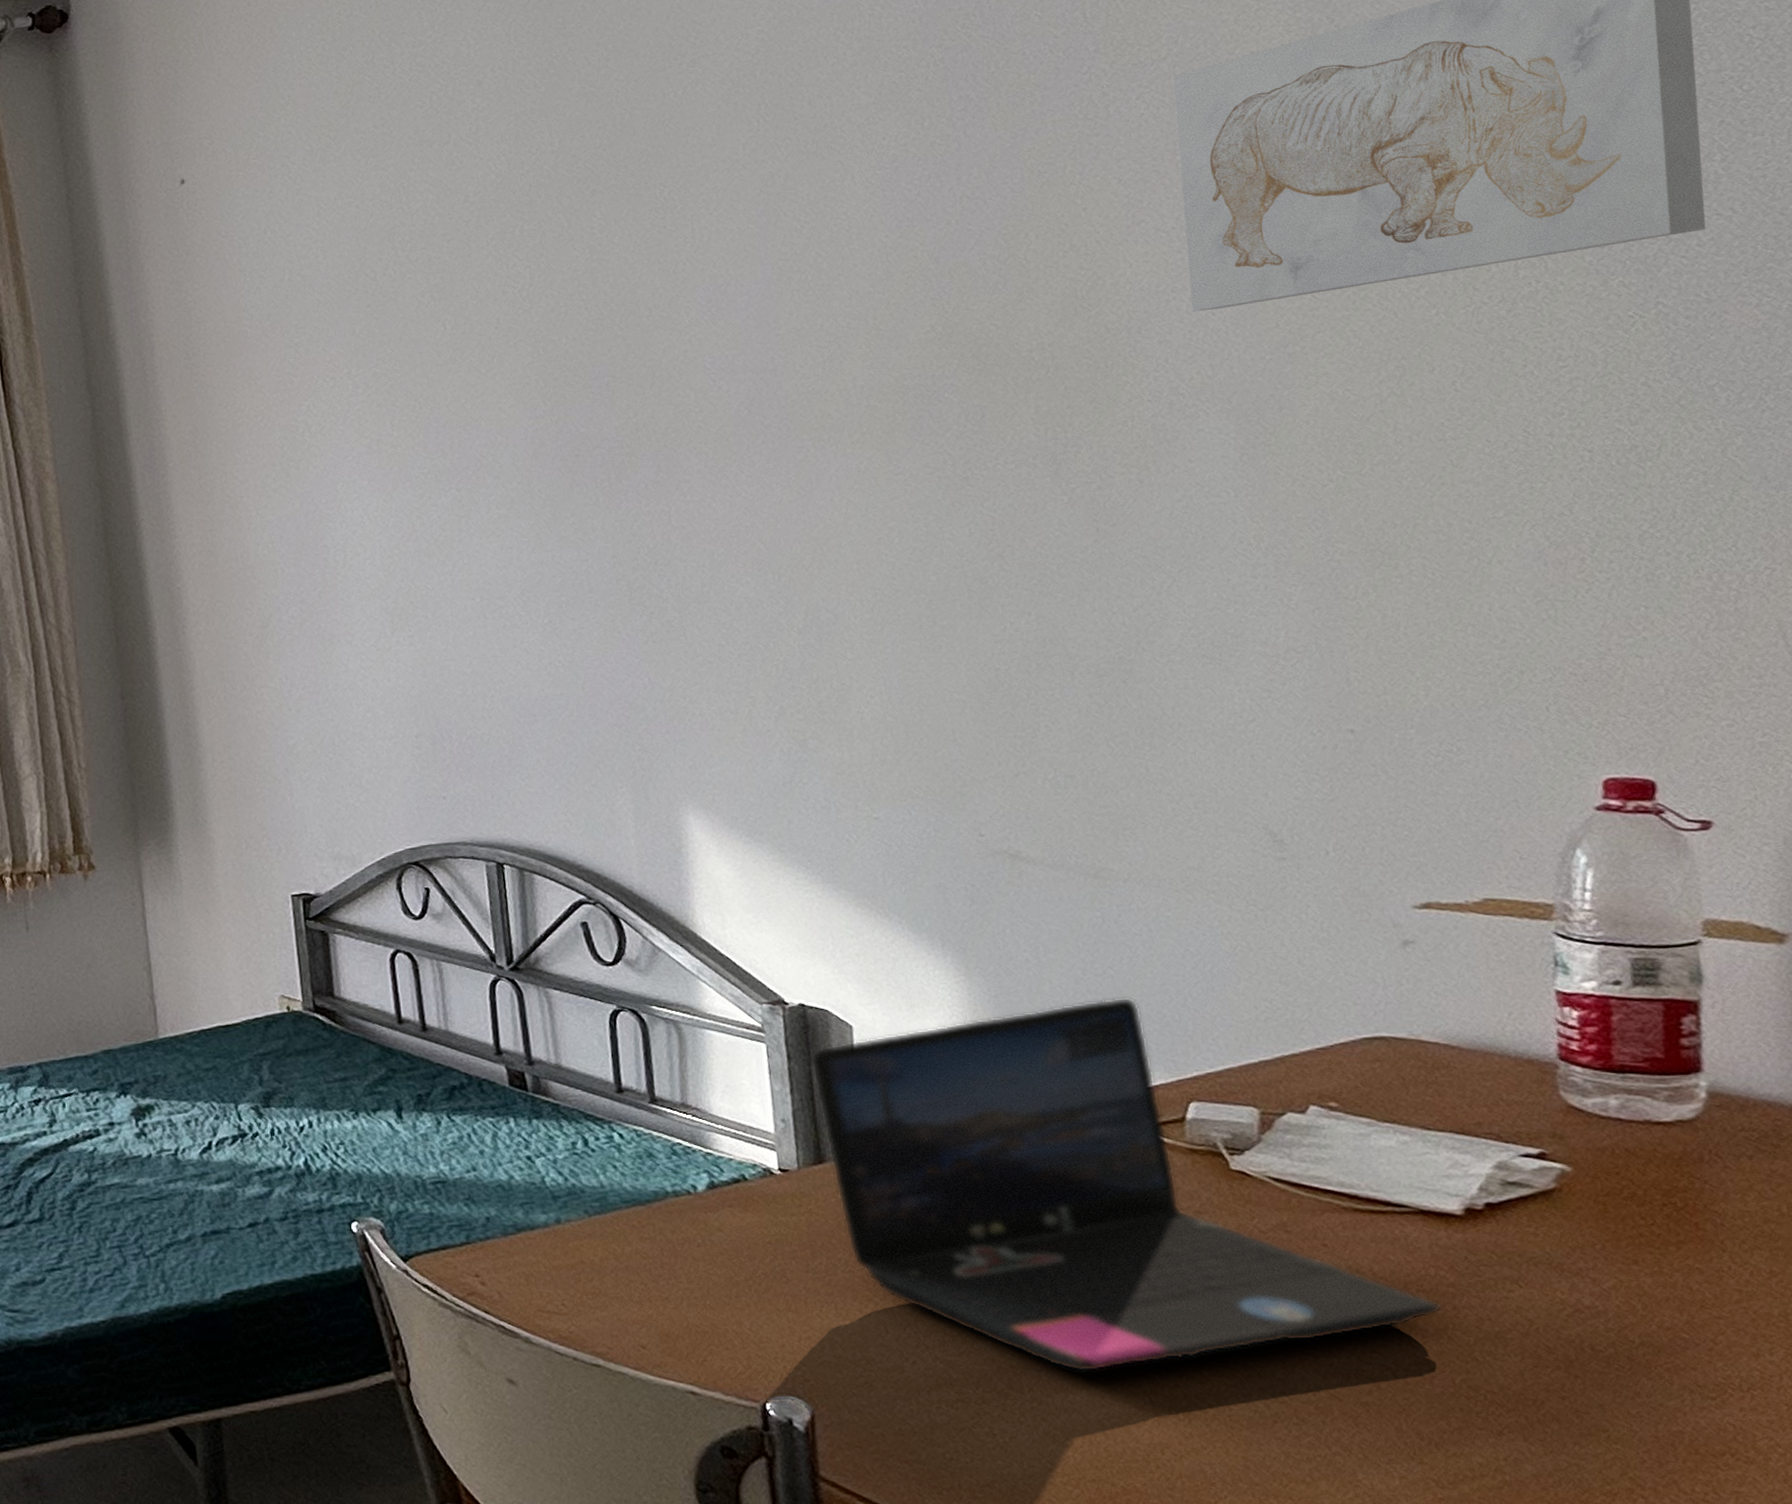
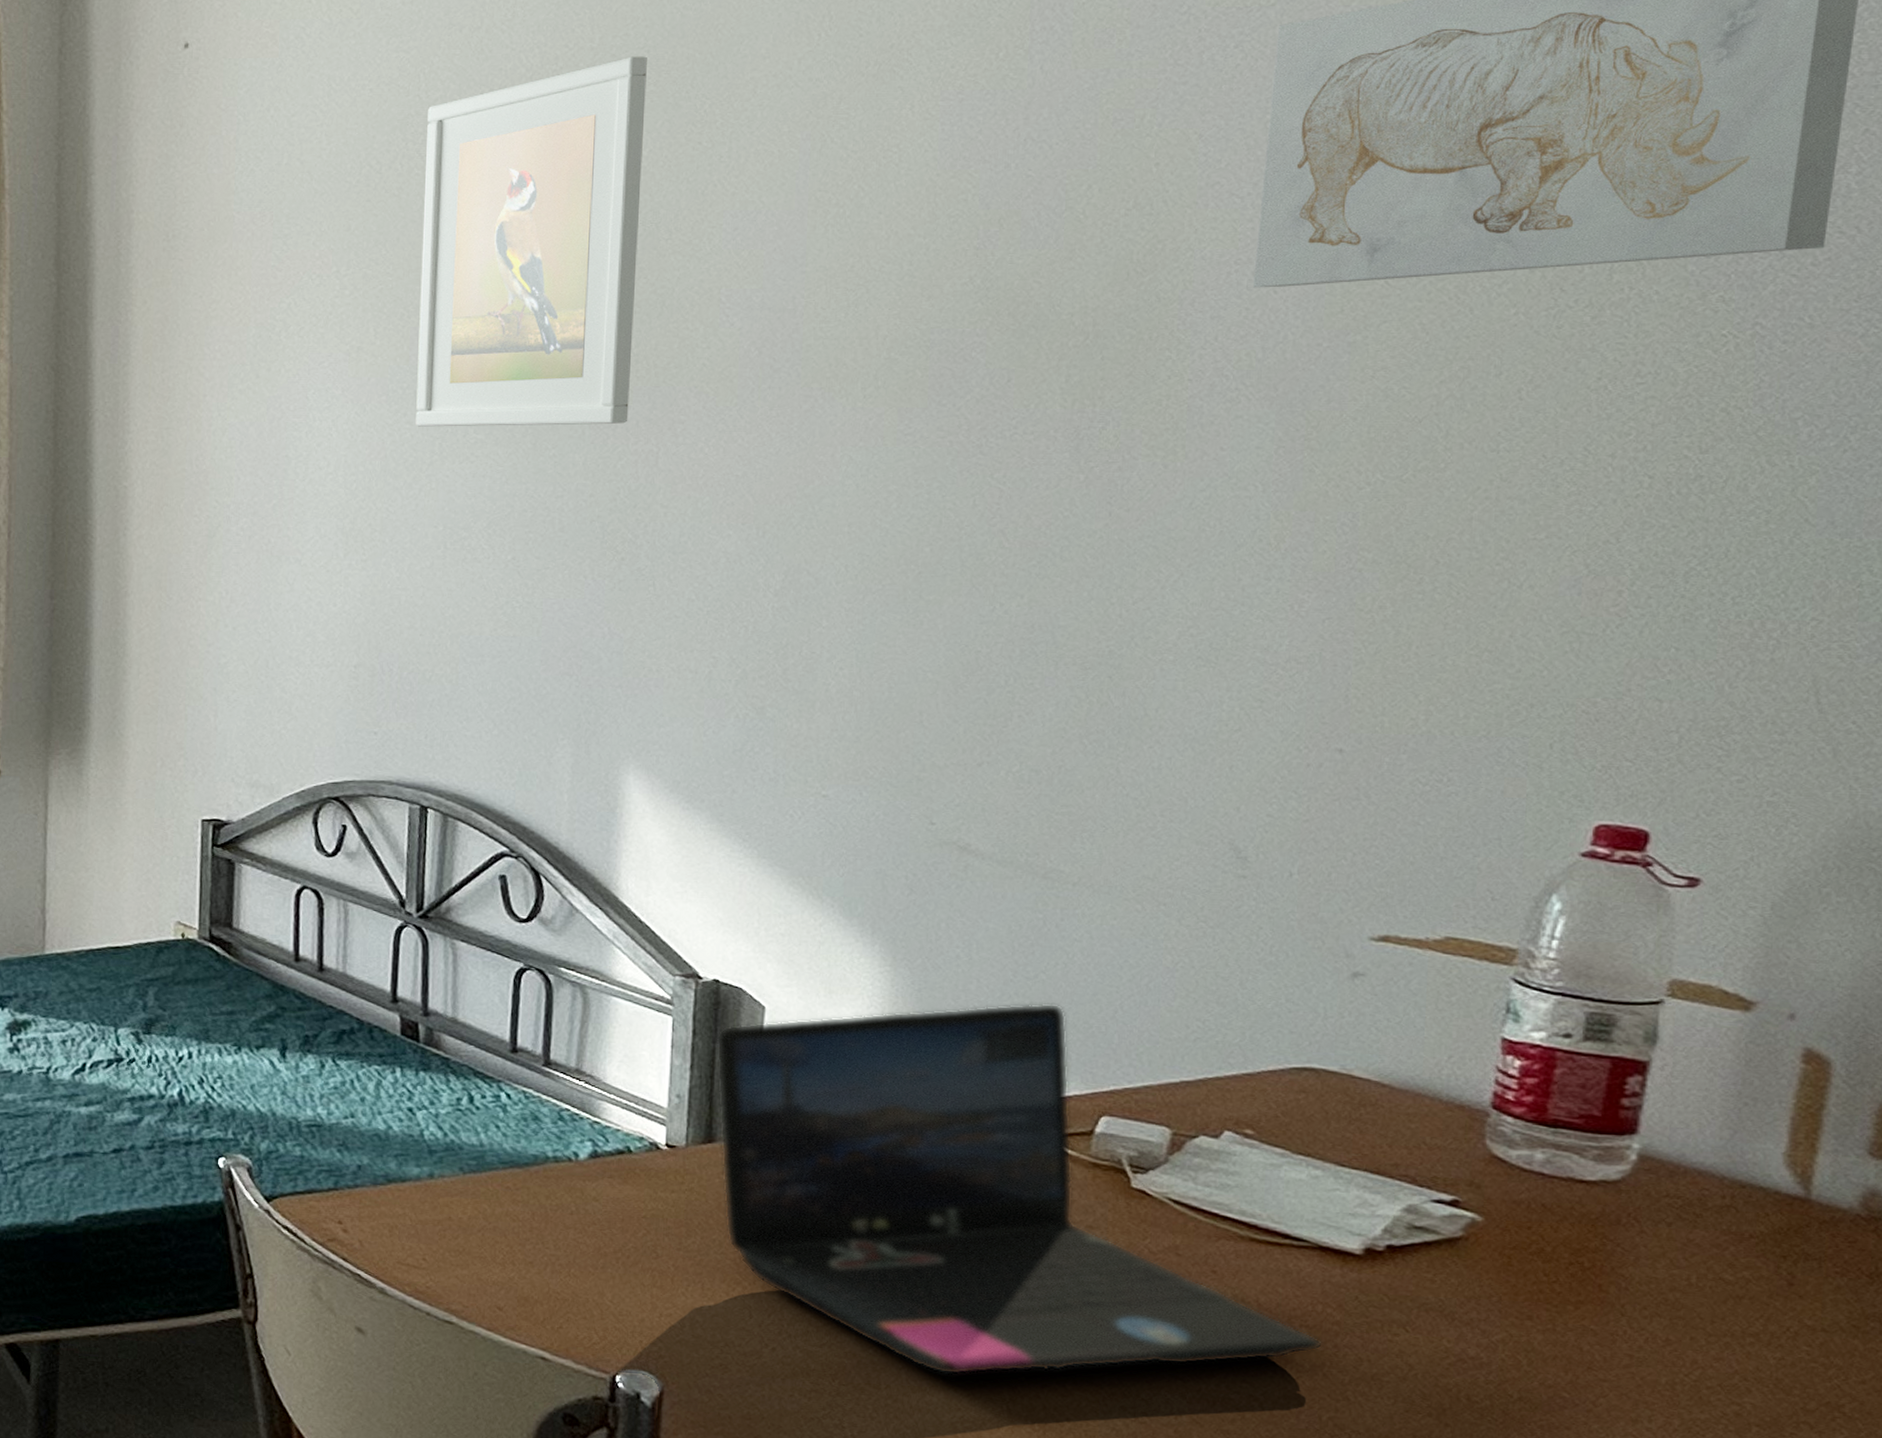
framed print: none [411,154,638,508] -> present [416,56,647,427]

